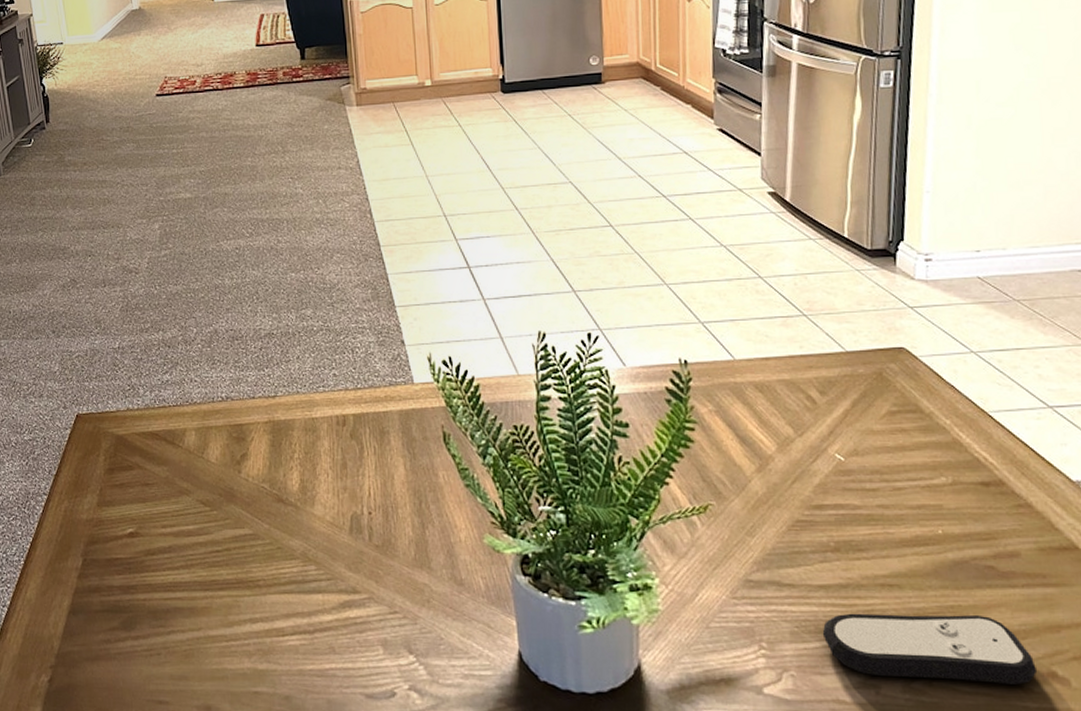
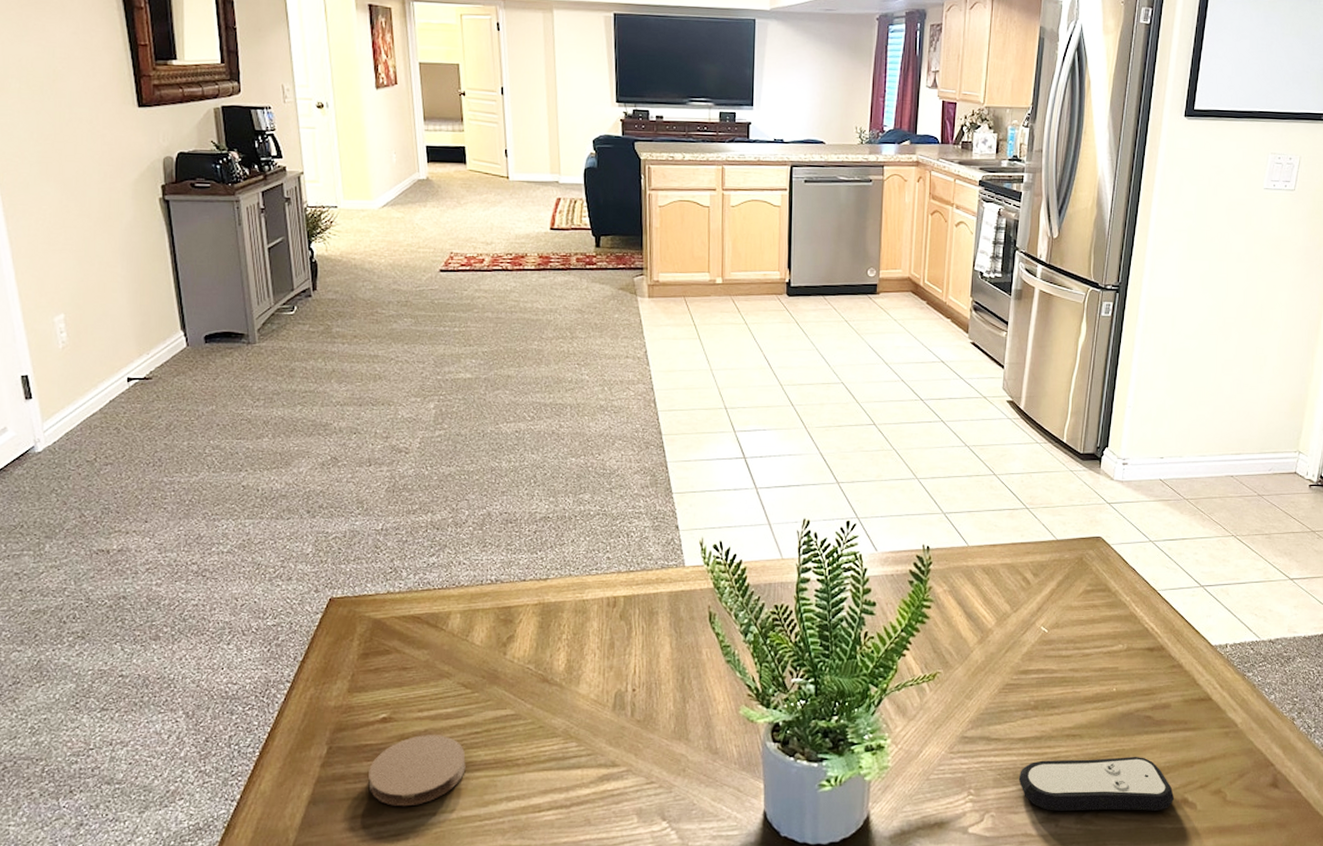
coaster: none [120,551,209,622] -> present [369,735,466,807]

